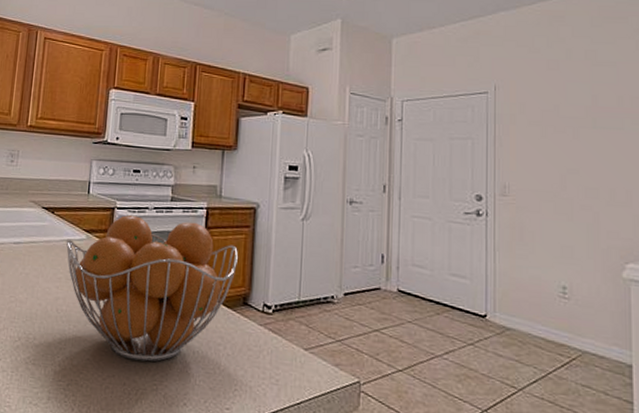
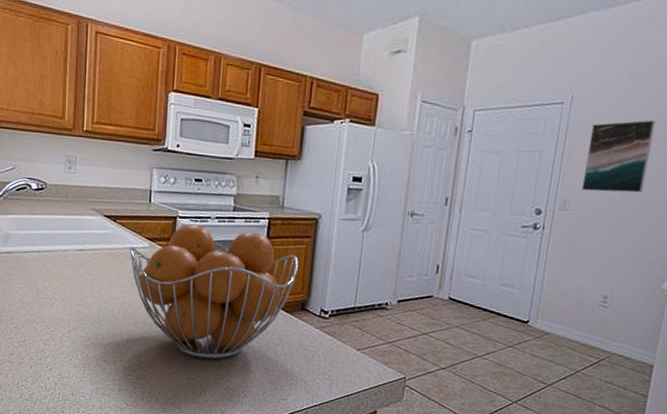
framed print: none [519,107,583,178] -> present [581,120,657,193]

